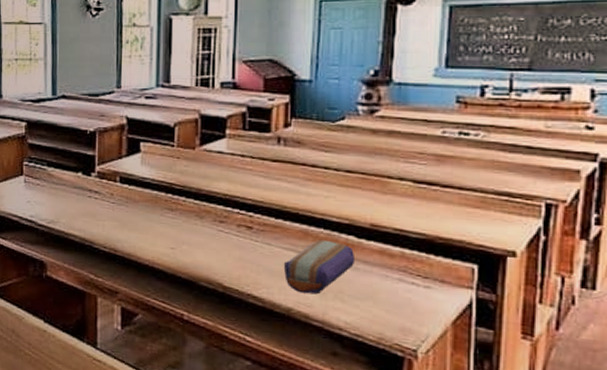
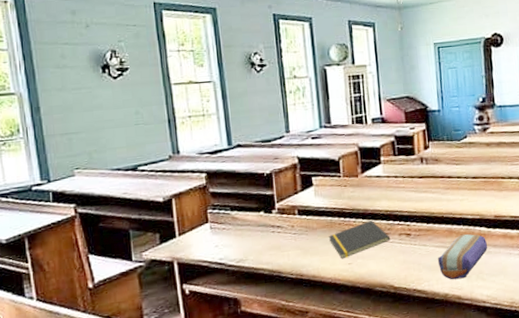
notepad: none [151,202,226,242] -> present [328,220,391,259]

